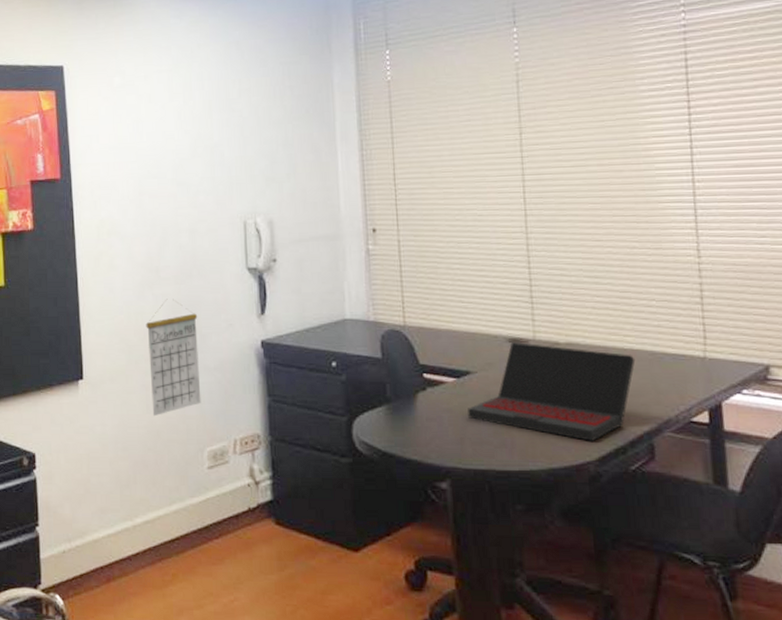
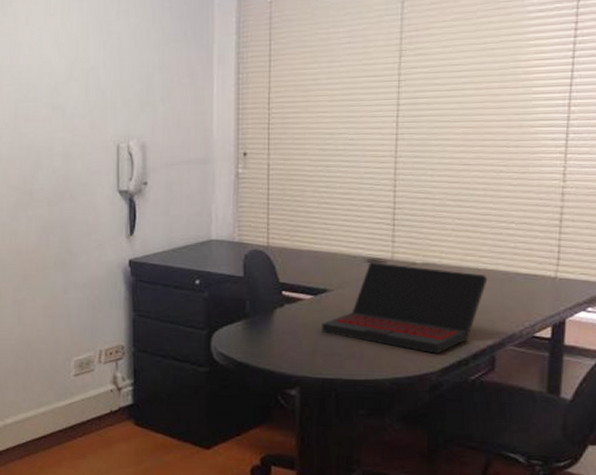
calendar: present [146,299,201,417] -> none [19,220,70,329]

